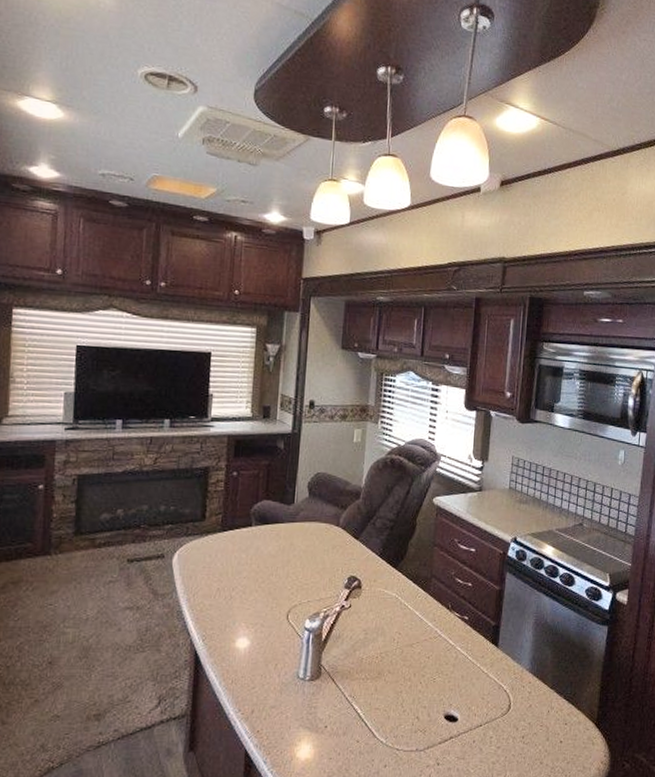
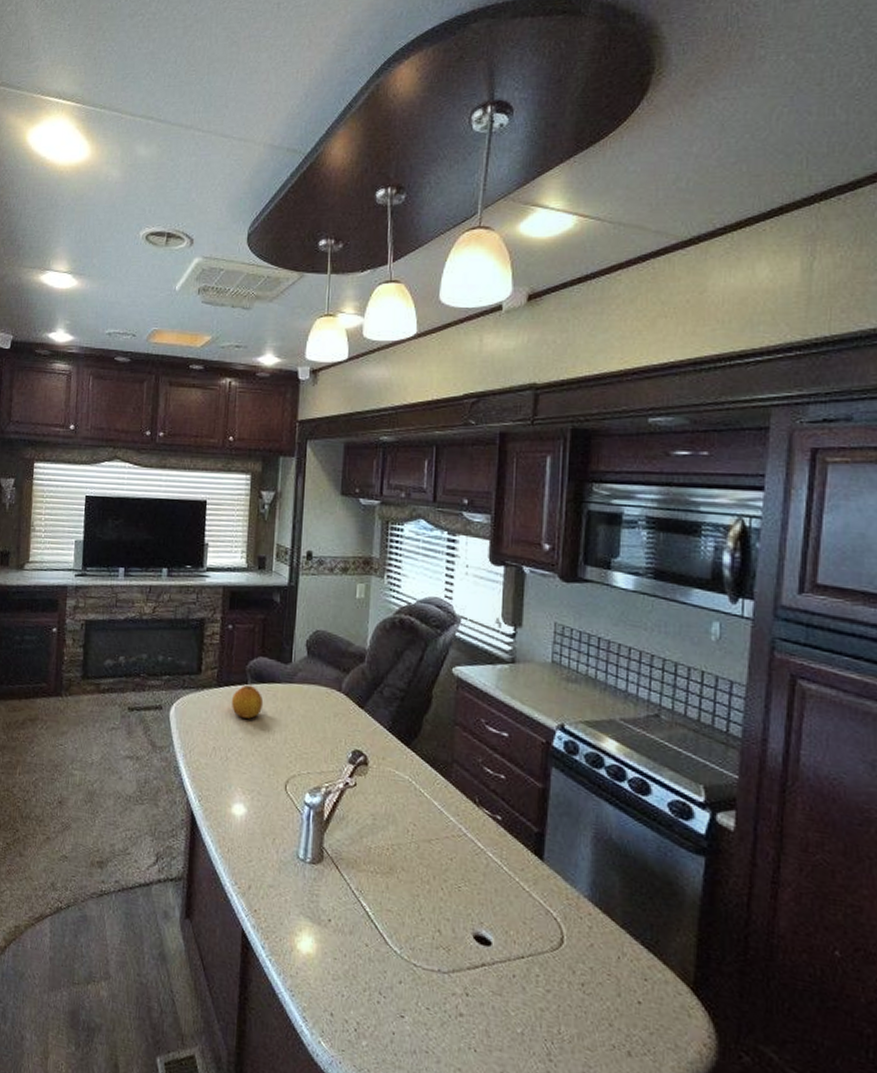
fruit: none [235,527,267,558] -> present [231,684,264,719]

